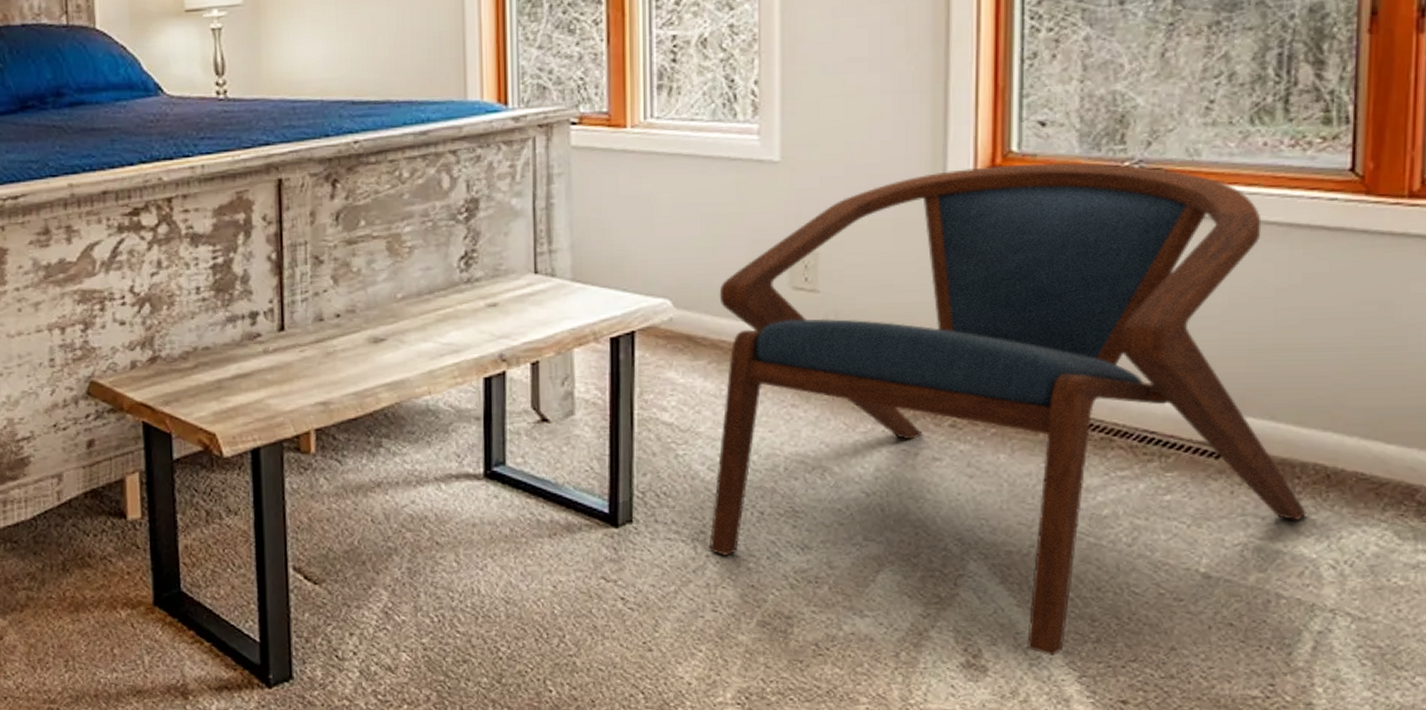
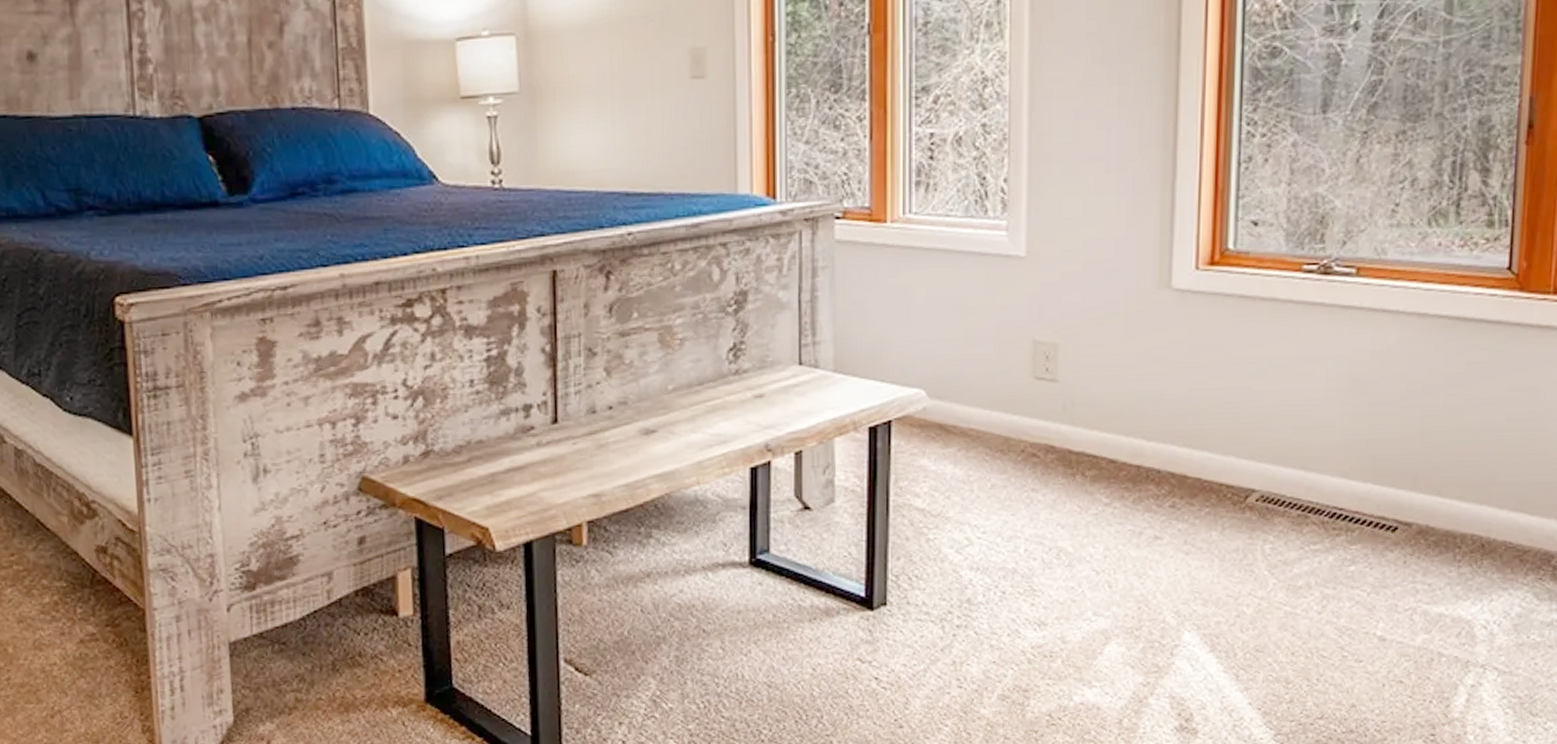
armchair: present [709,162,1307,656] -> none [955,259,1465,717]

